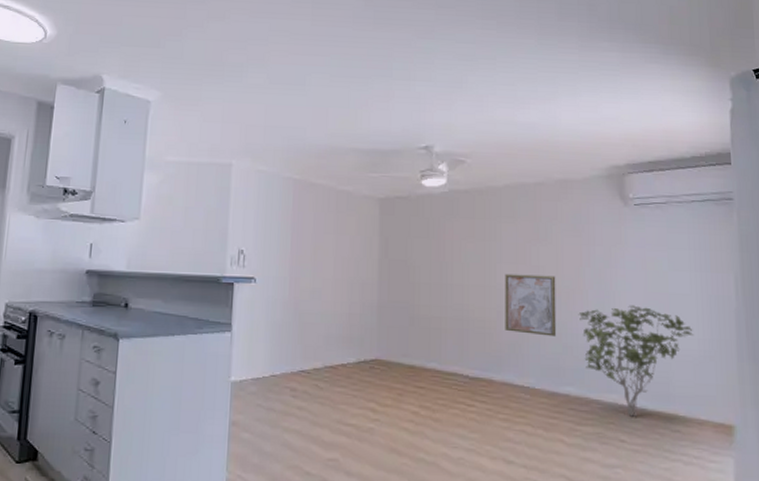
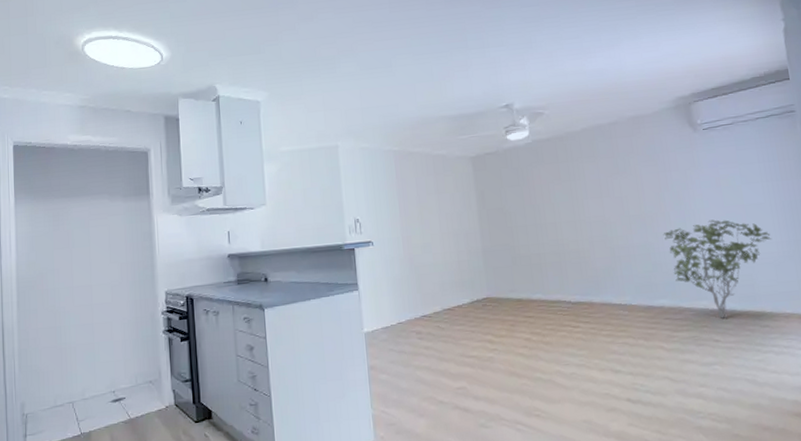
wall art: present [505,274,557,337] -> none [592,203,646,258]

